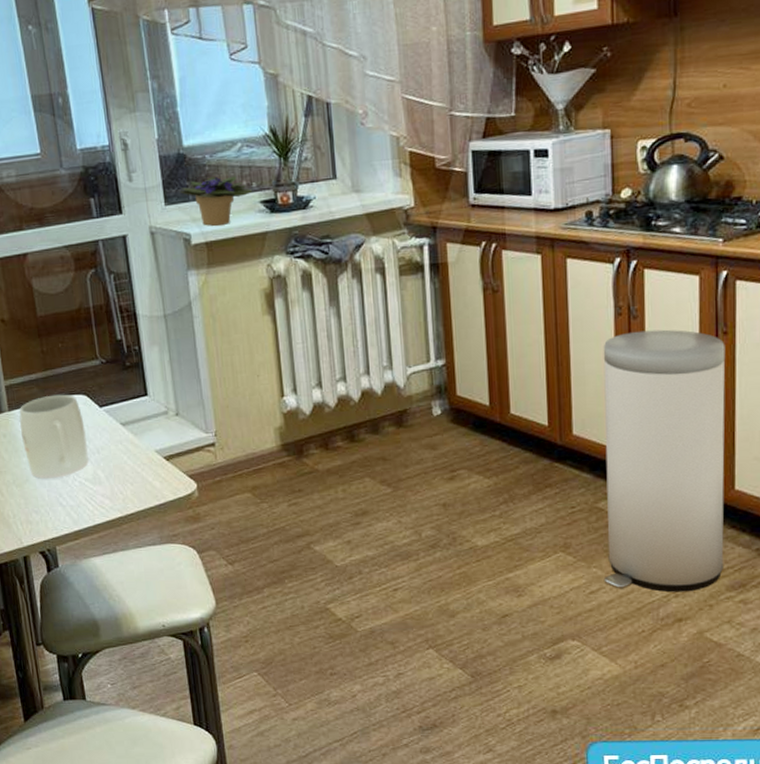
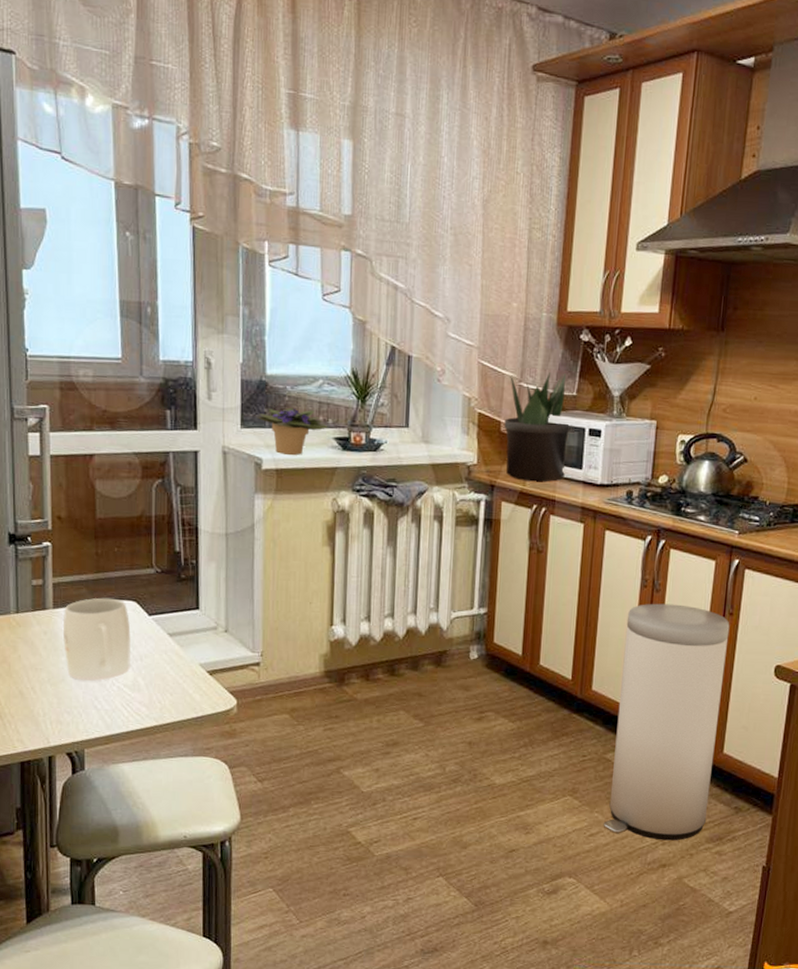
planter: none [439,94,515,218] -> present [504,372,572,483]

